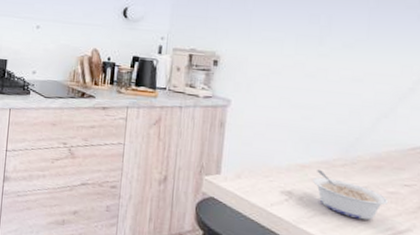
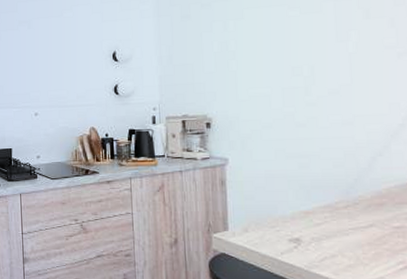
legume: present [312,170,389,221] -> none [317,214,396,257]

